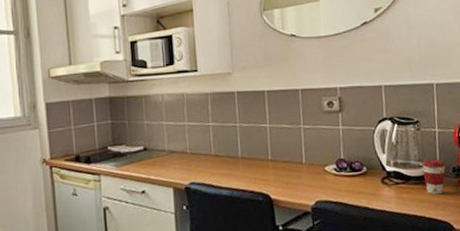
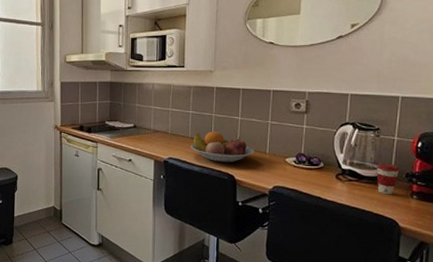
fruit bowl: none [214,144,290,181] -> present [190,131,255,163]

